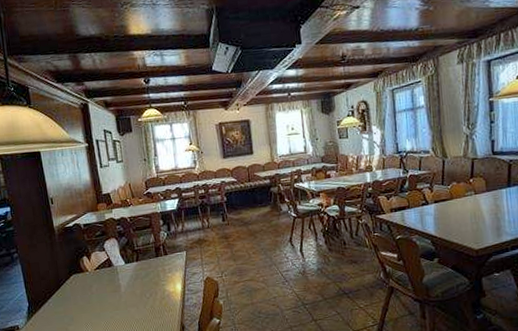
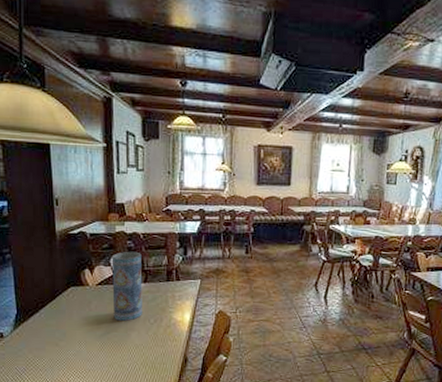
vase: none [104,234,138,300] -> present [111,251,143,322]

